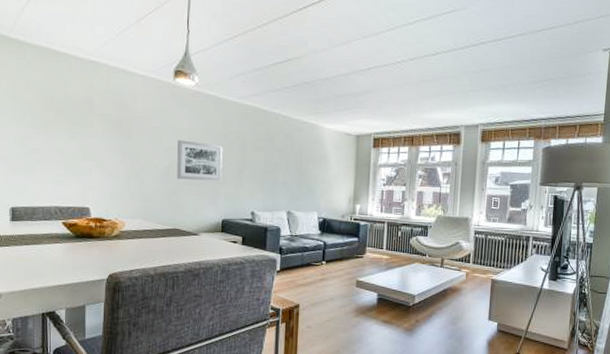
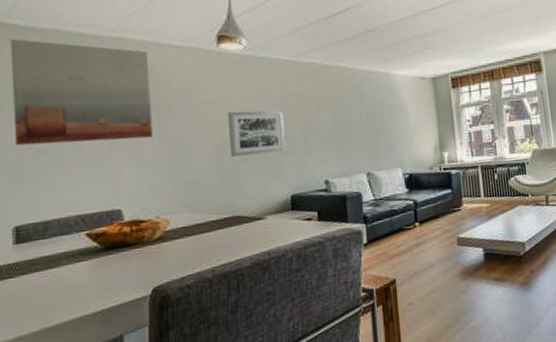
wall art: none [11,51,118,152] -> present [10,38,152,146]

